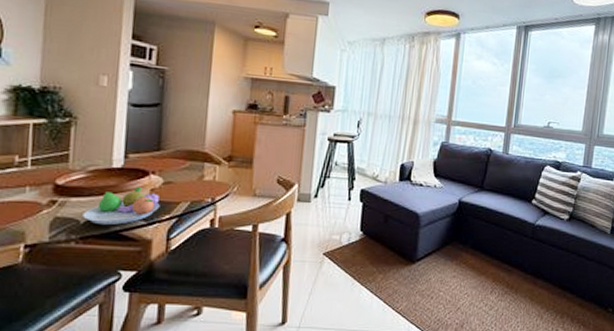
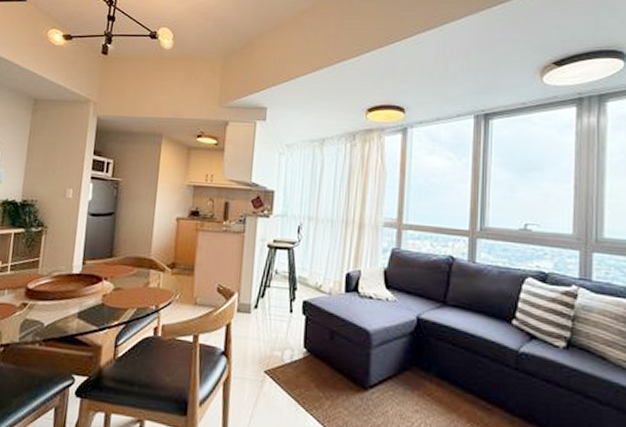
fruit bowl: present [83,187,160,226] -> none [46,293,110,329]

